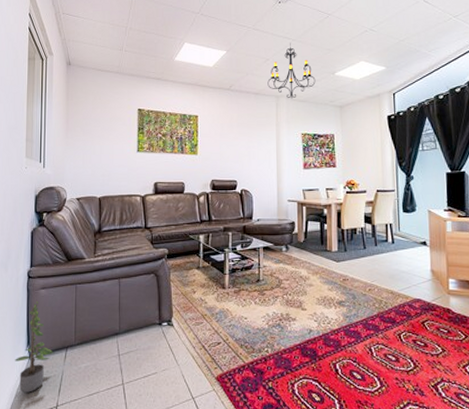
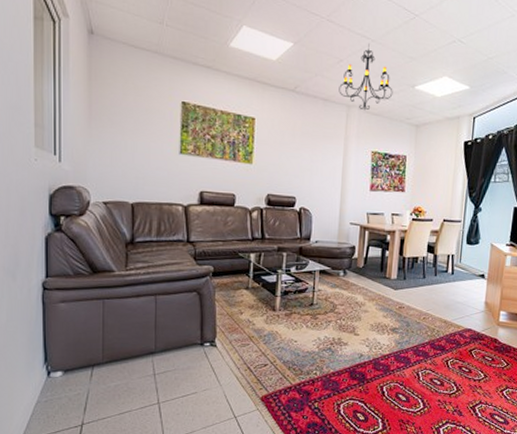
potted plant: present [14,299,55,393] -> none [29,313,78,411]

